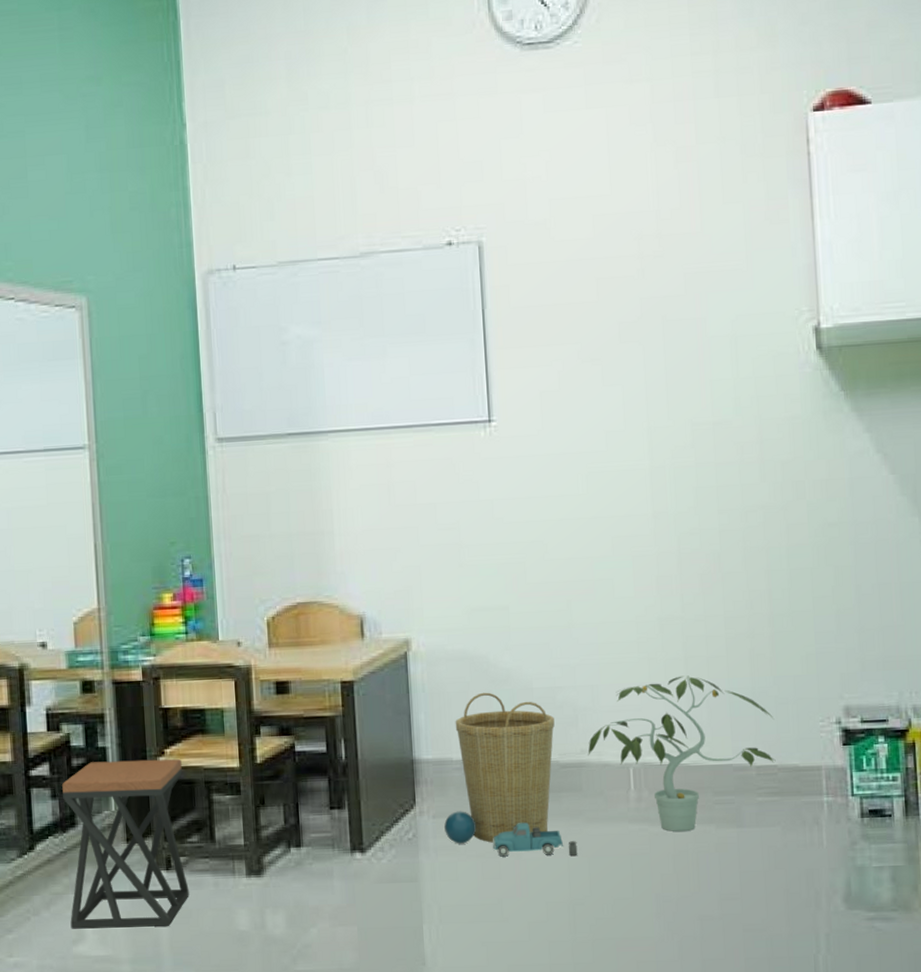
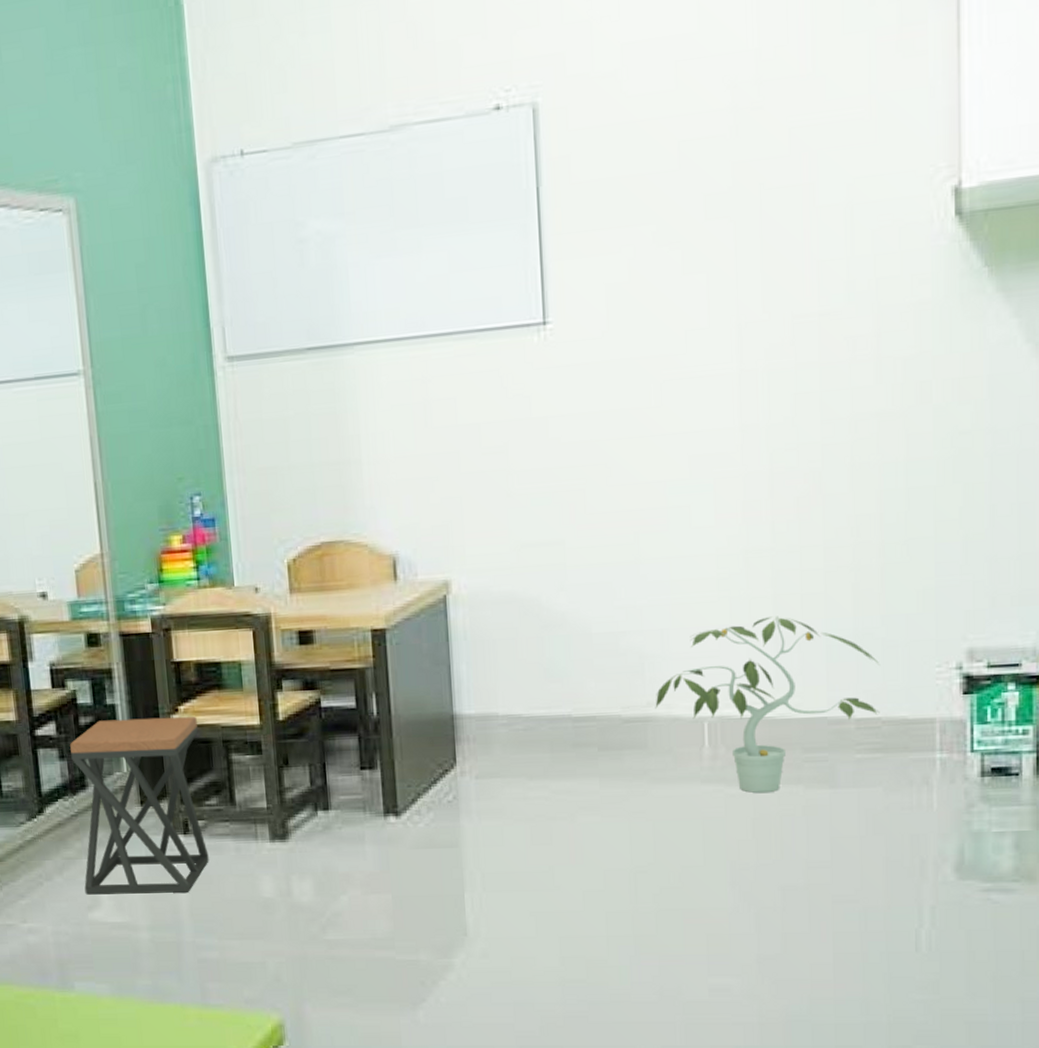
ball: present [444,811,477,844] -> none [488,771,525,807]
basket: present [455,692,555,843] -> none [501,639,617,806]
toy truck: present [492,822,578,857] -> none [543,783,641,821]

